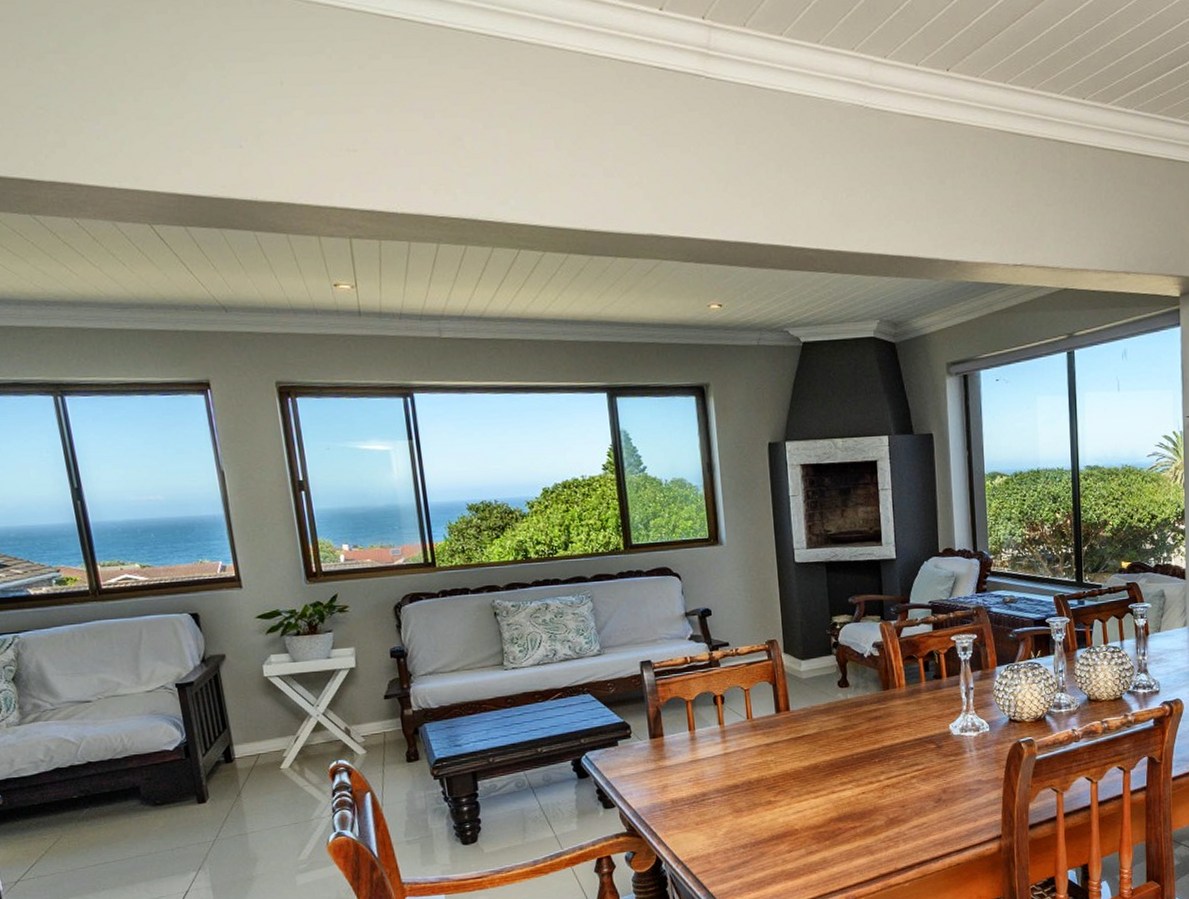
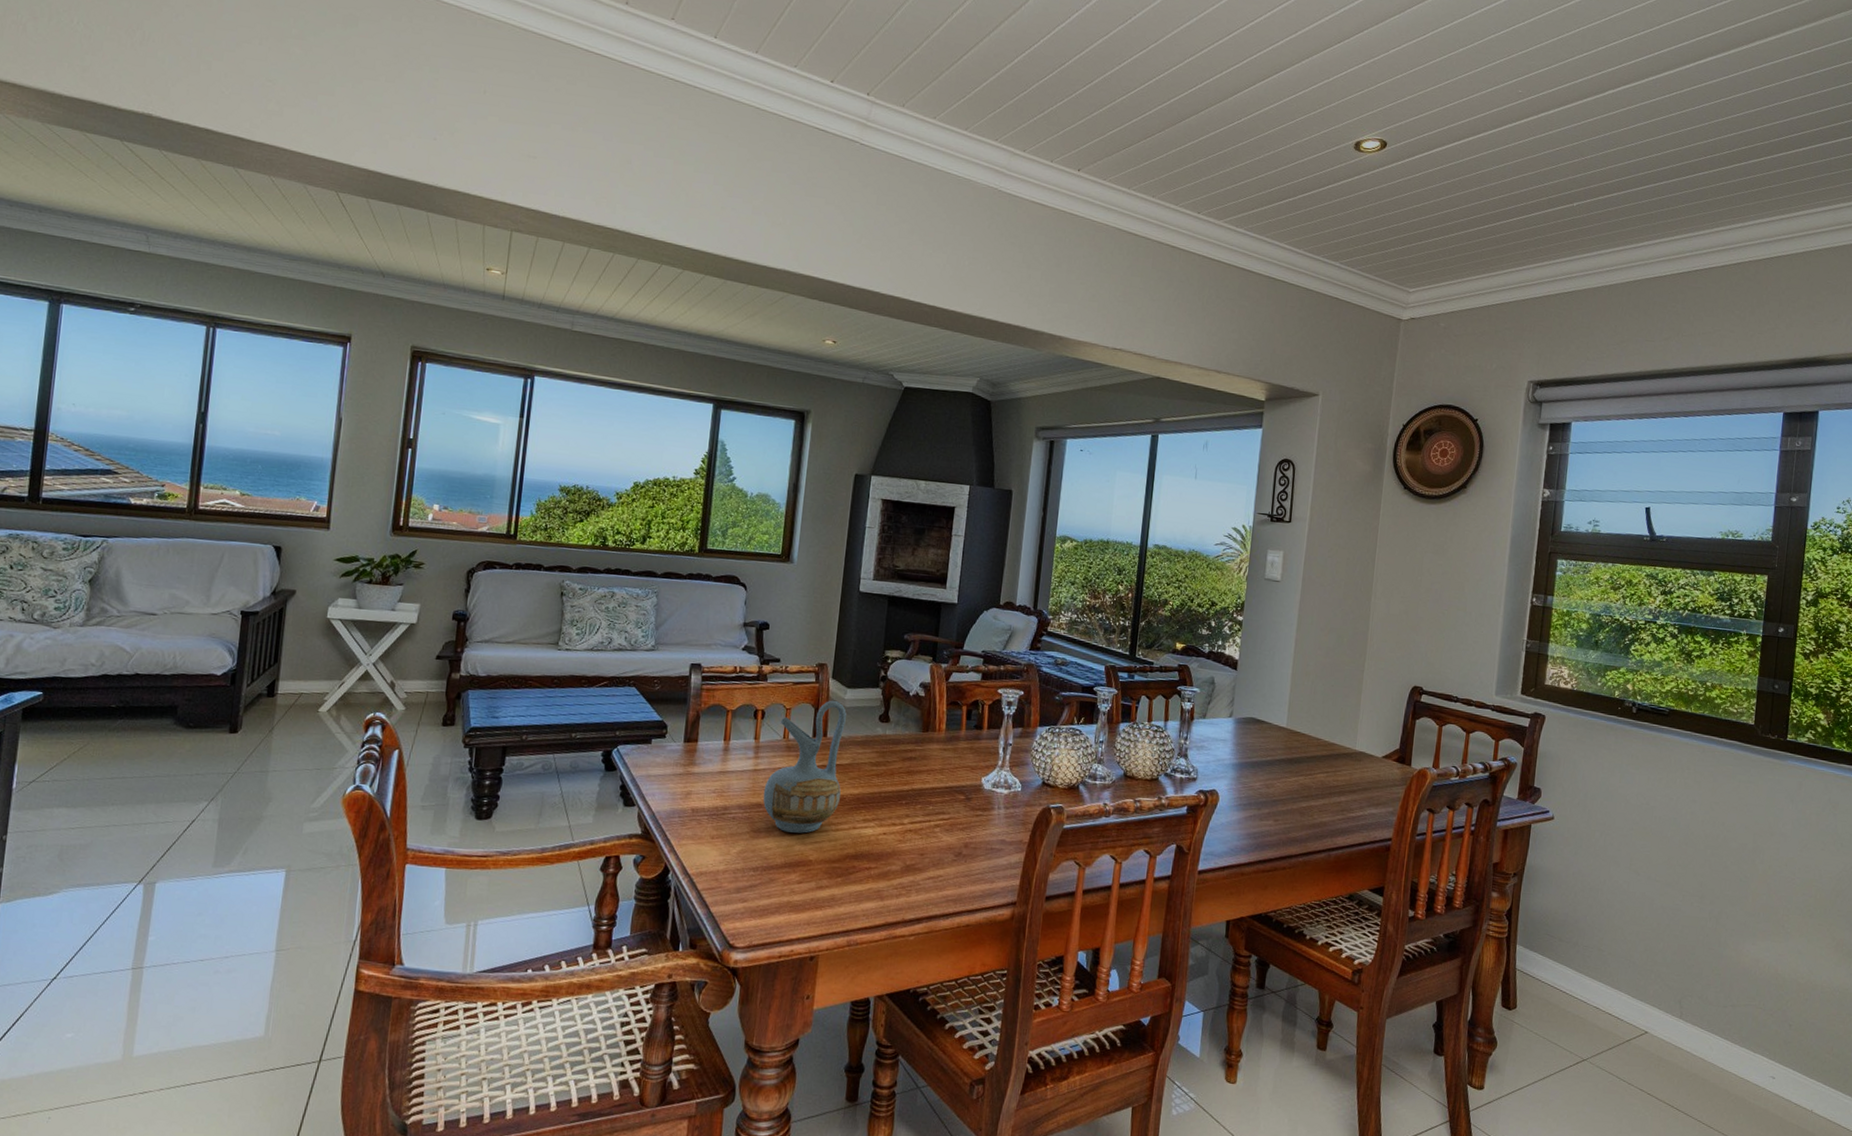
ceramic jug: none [737,675,814,807] -> present [763,701,847,833]

